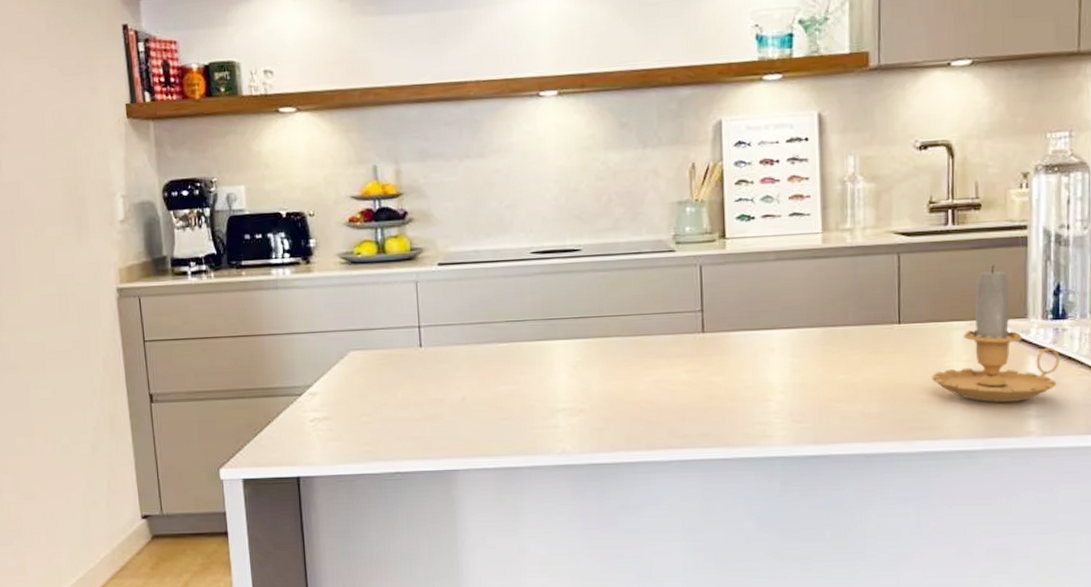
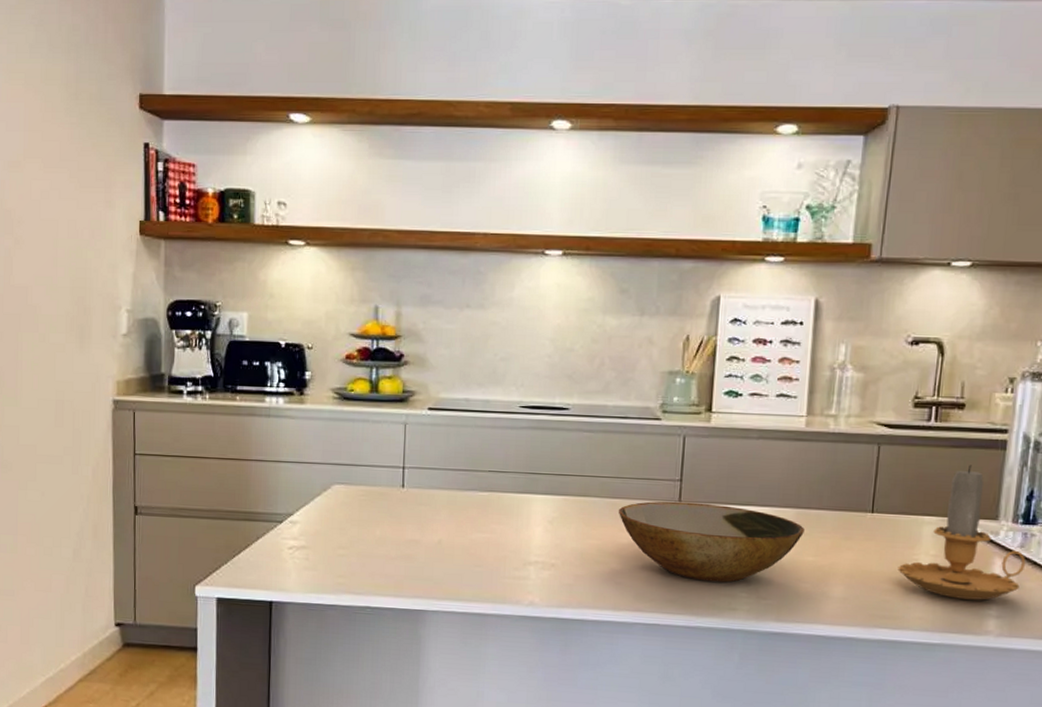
bowl: none [641,331,832,411] -> present [618,501,804,583]

